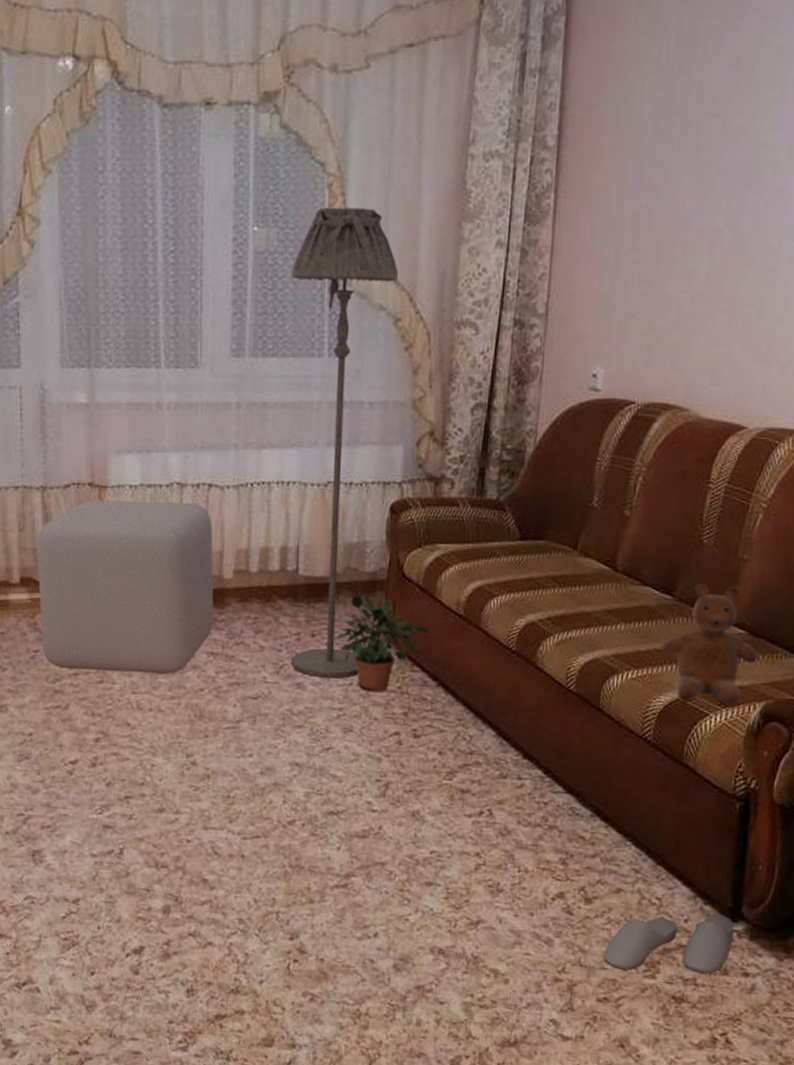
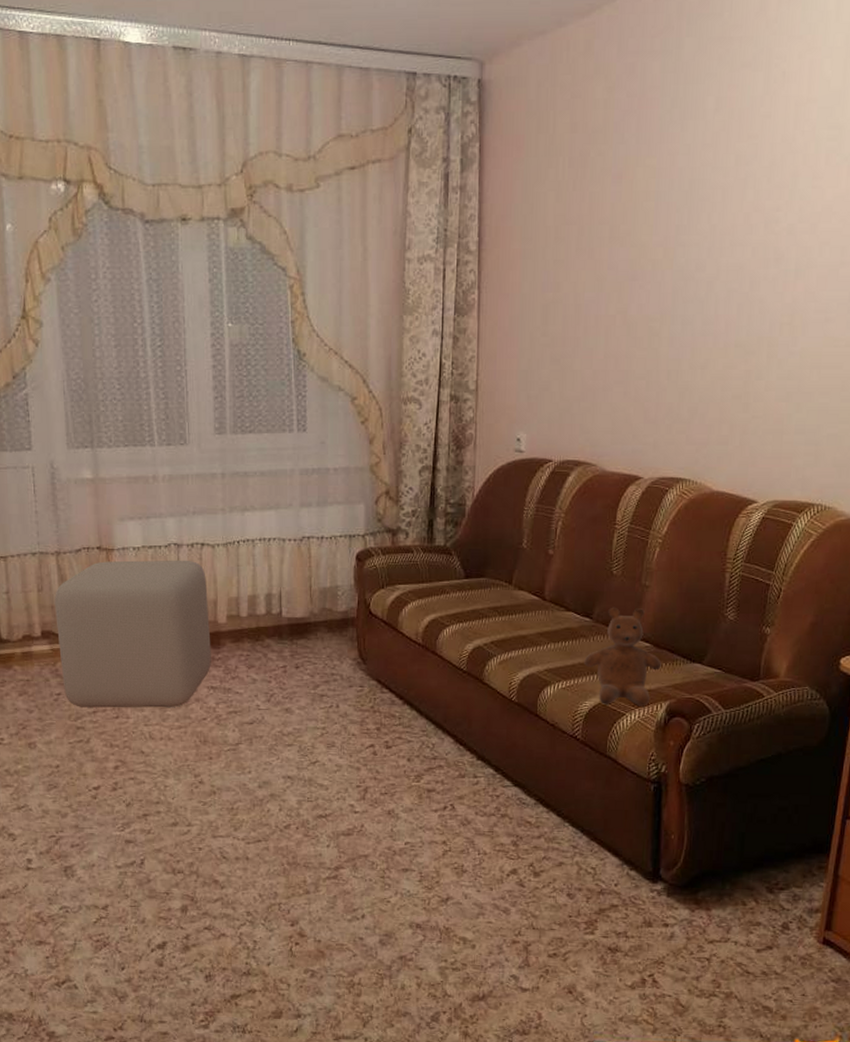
floor lamp: present [290,207,399,679] -> none [262,305,353,703]
potted plant: present [334,594,430,693] -> none [315,630,395,713]
slippers: present [603,913,734,974] -> none [551,877,654,929]

